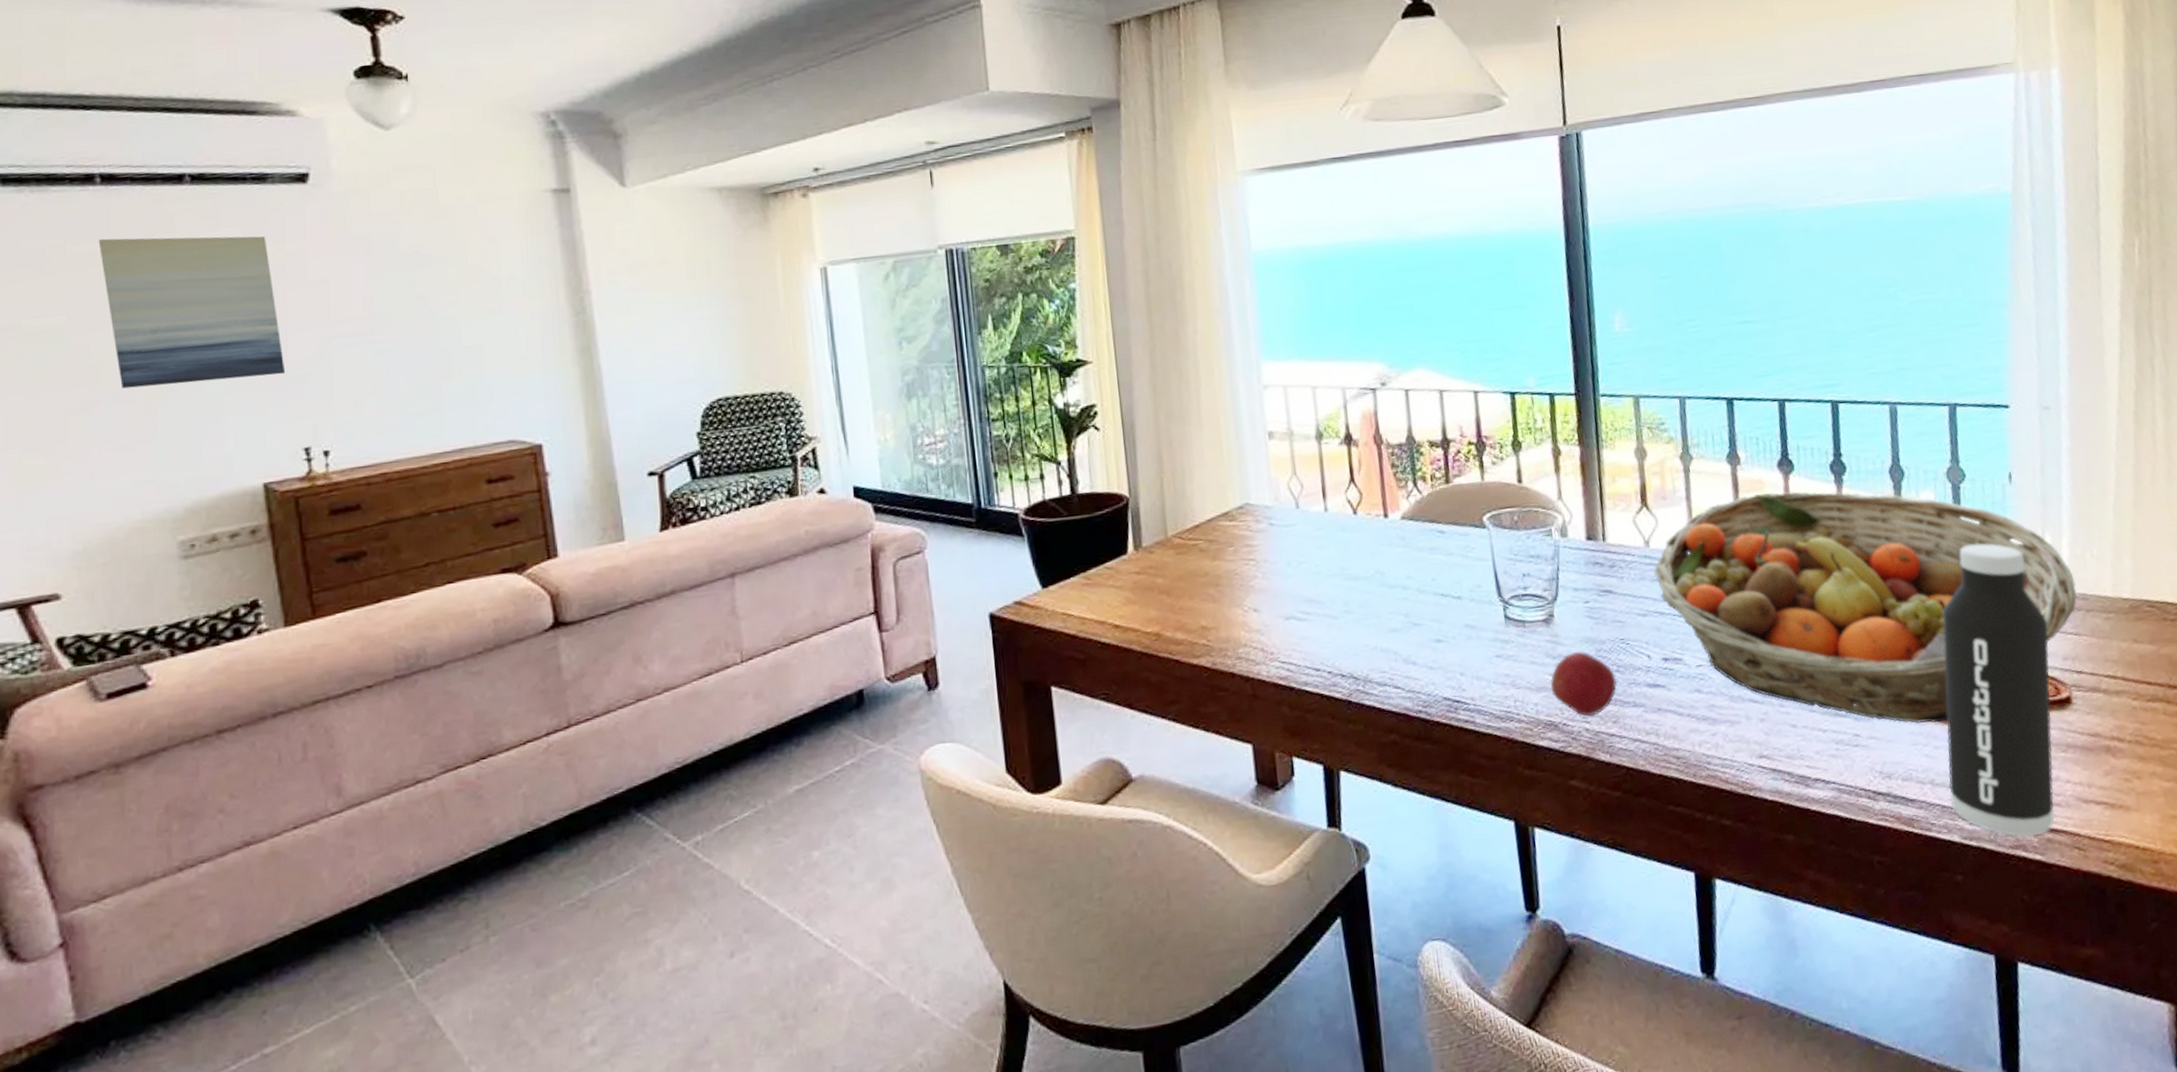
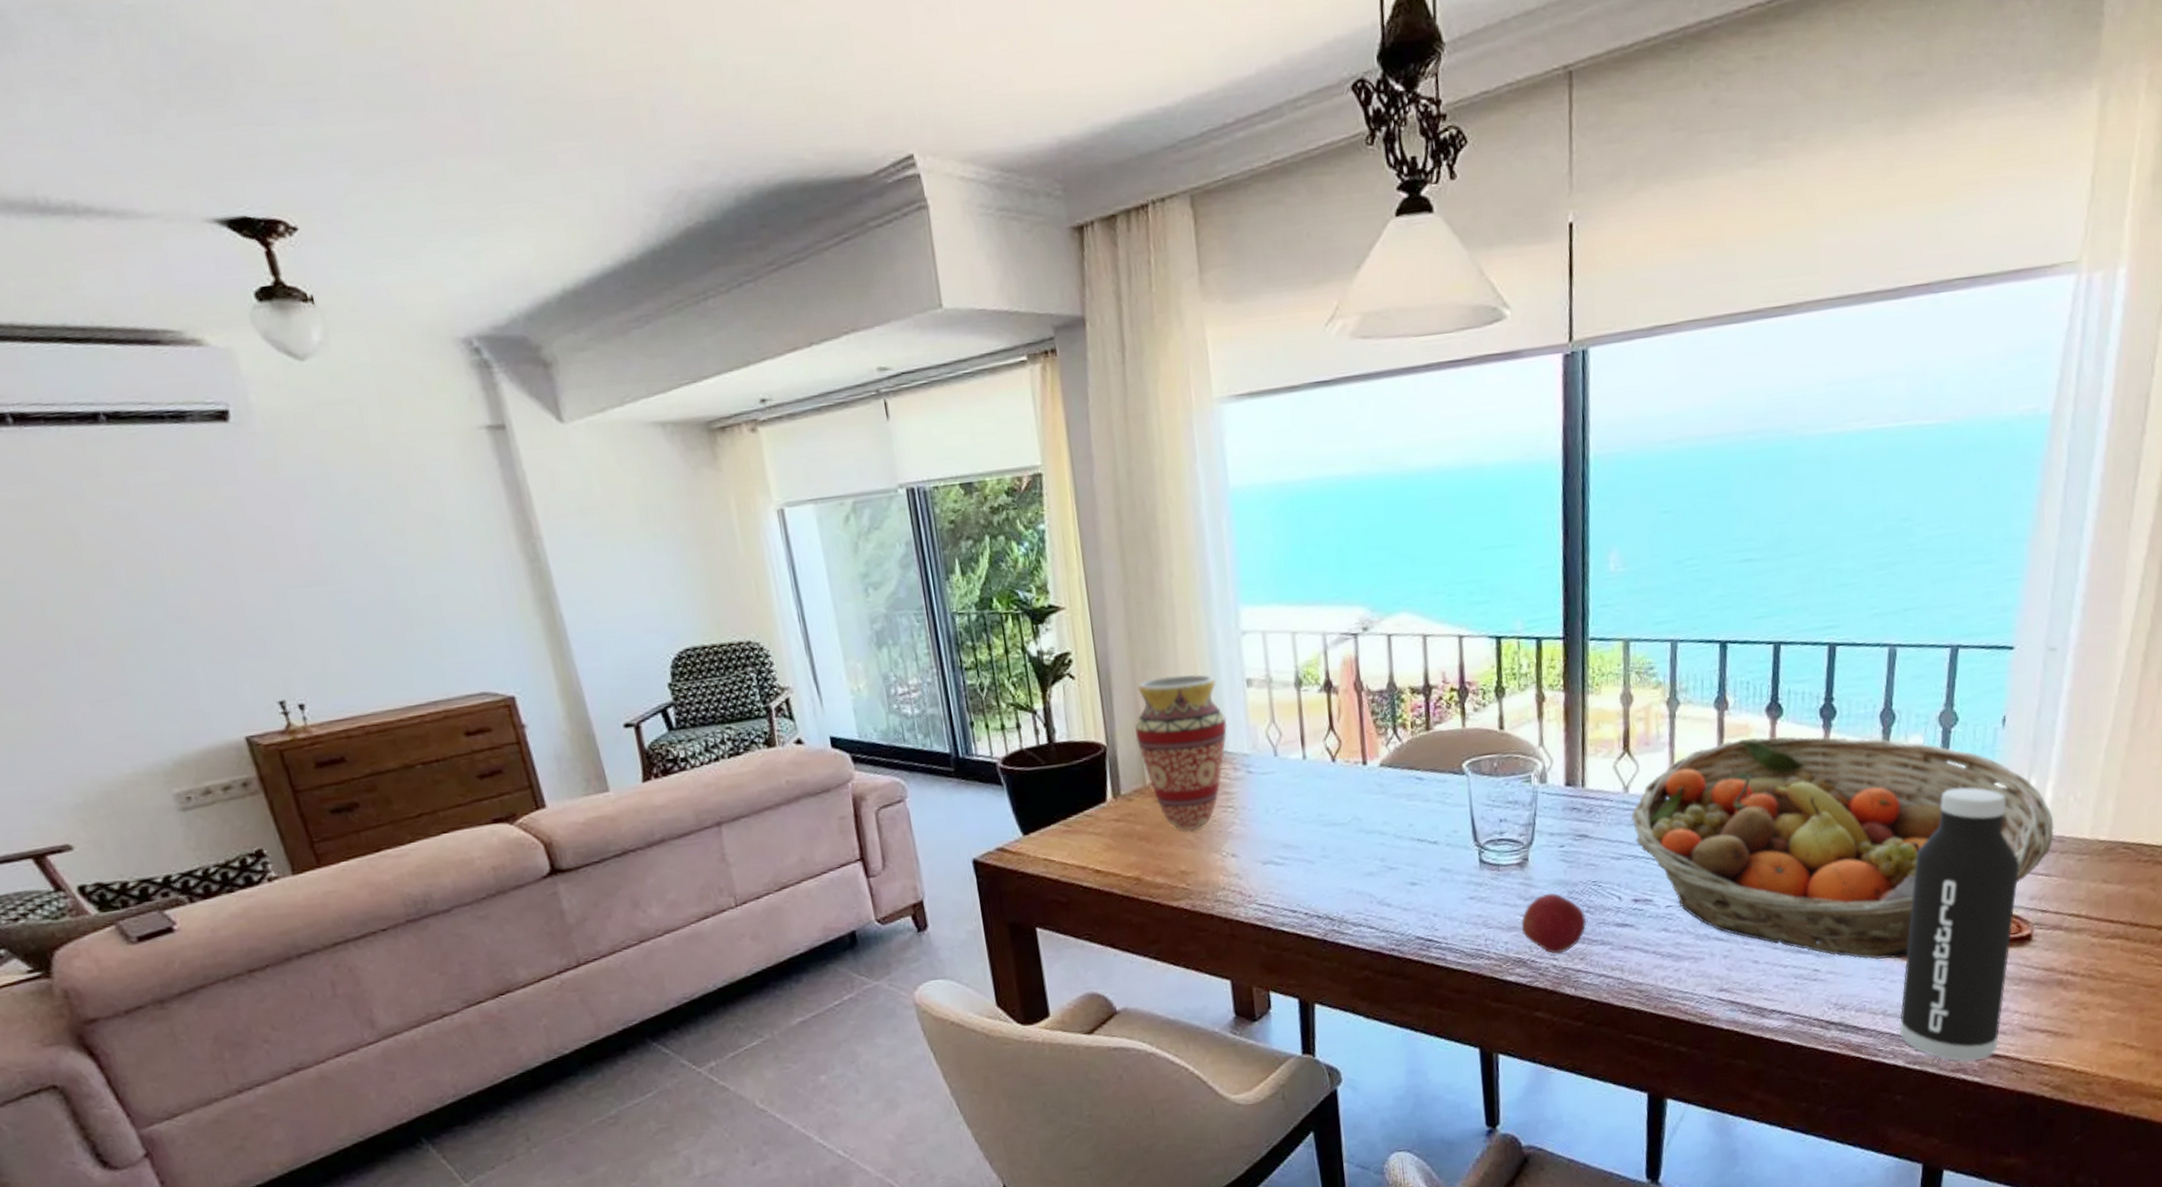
wall art: present [98,236,286,389] -> none [25,480,246,643]
vase: none [1158,427,1249,583] -> present [1135,674,1227,830]

